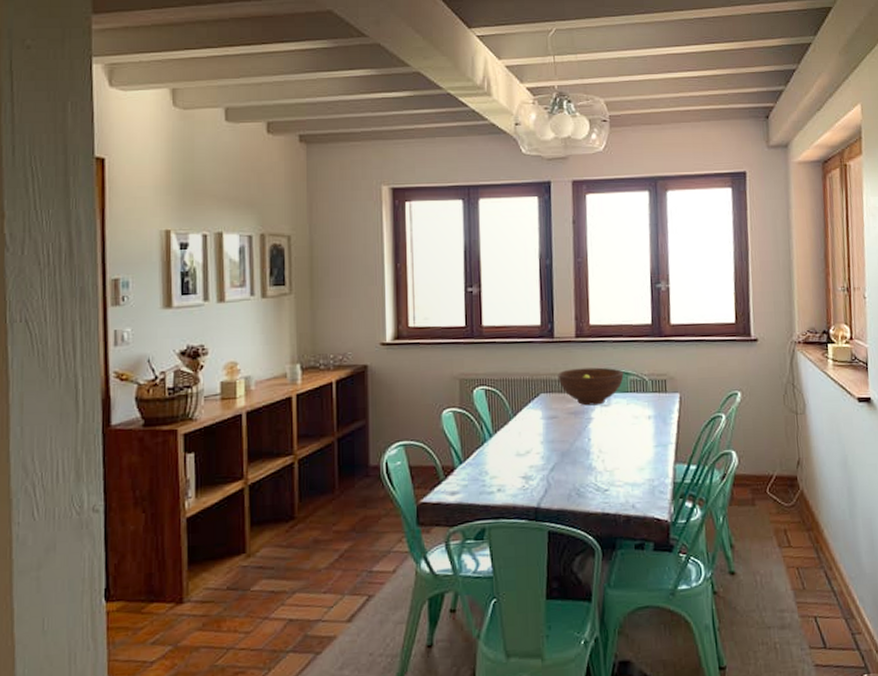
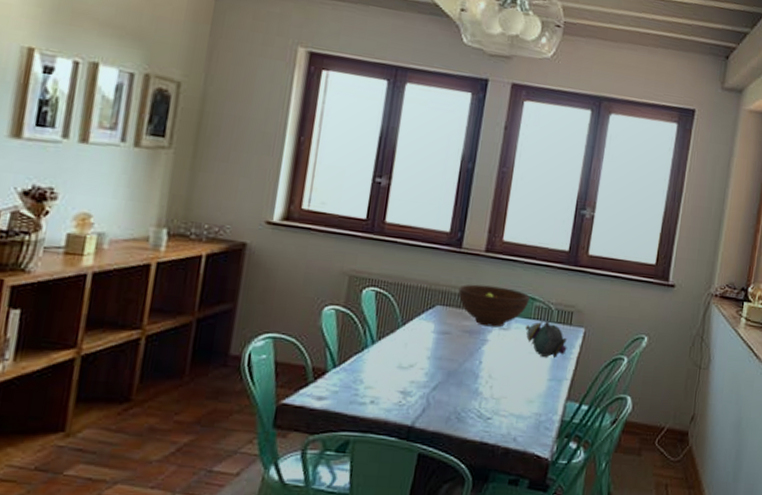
teapot: none [624,392,667,426] -> present [525,321,567,359]

